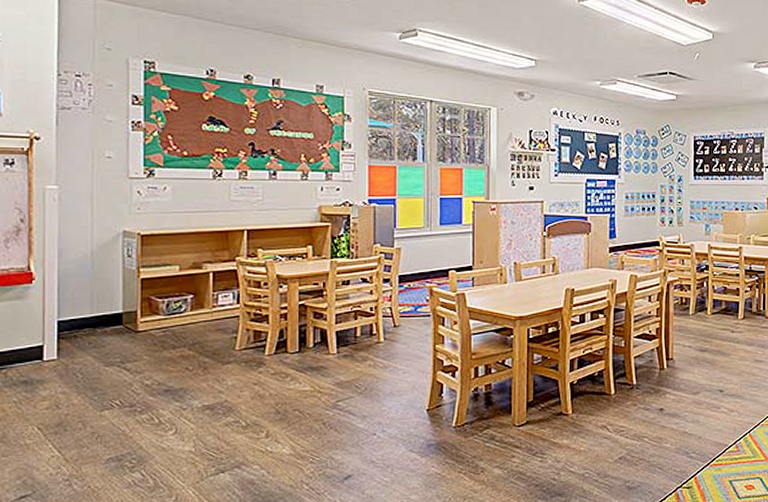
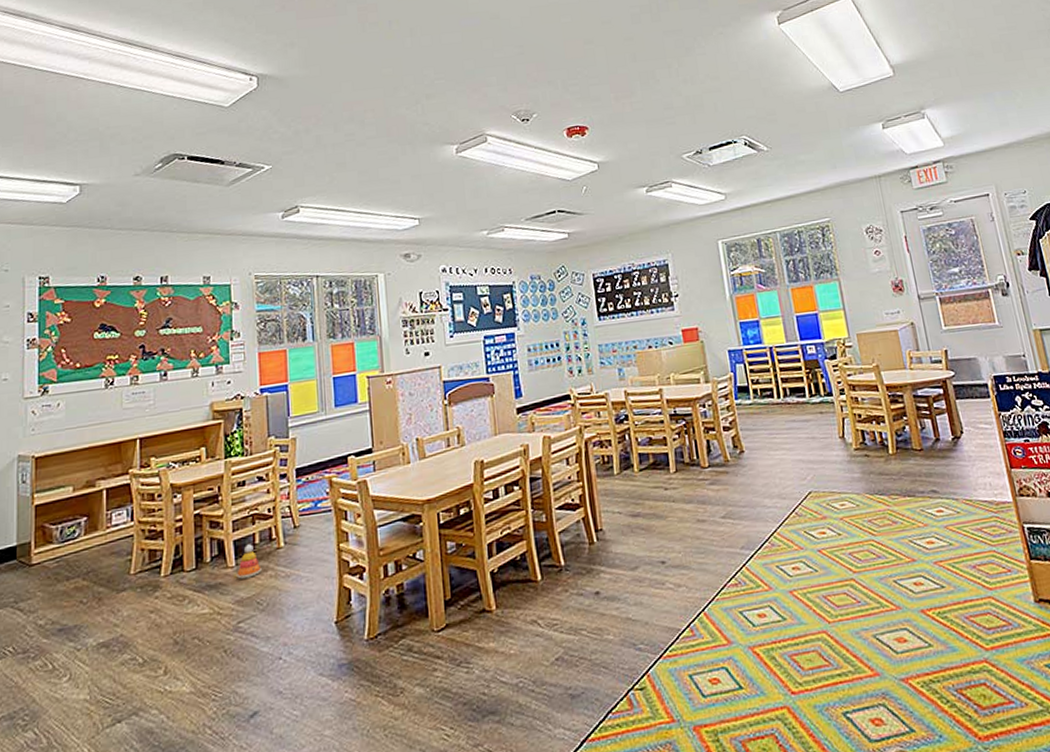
stacking toy: none [338,336,361,365] -> present [237,544,262,579]

